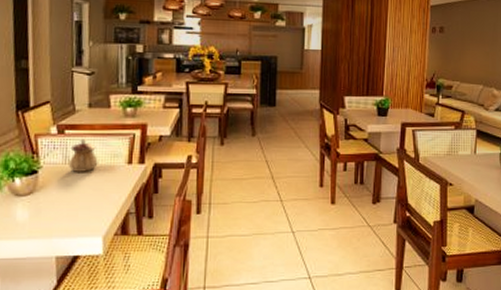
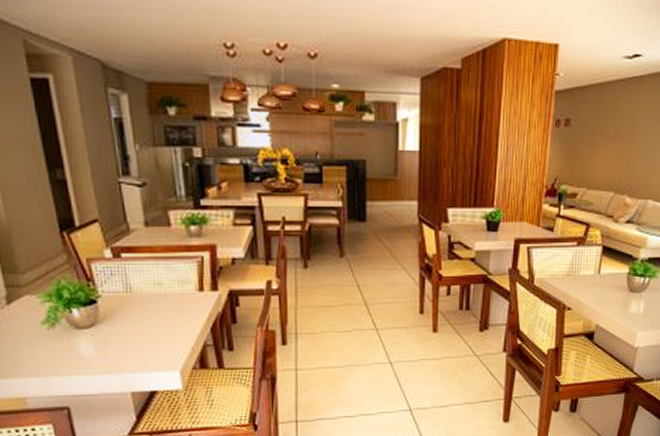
teapot: present [69,139,98,172] -> none [130,263,165,301]

